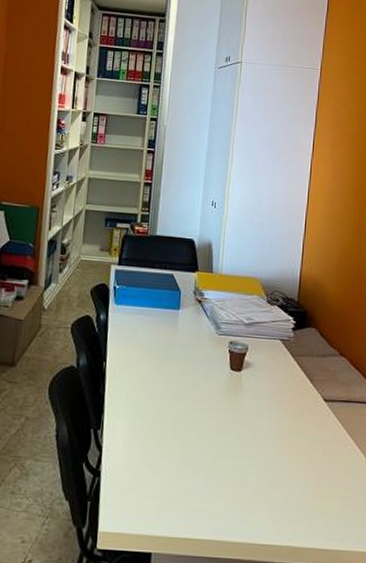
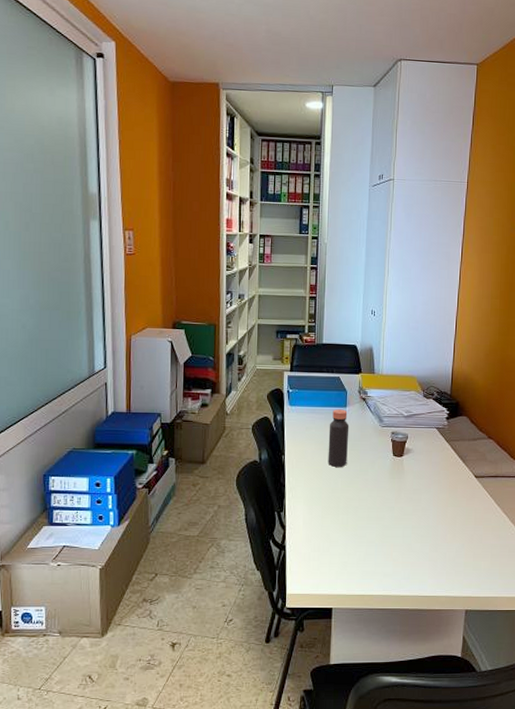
bottle: none [155,311,182,380] -> present [328,409,349,467]

